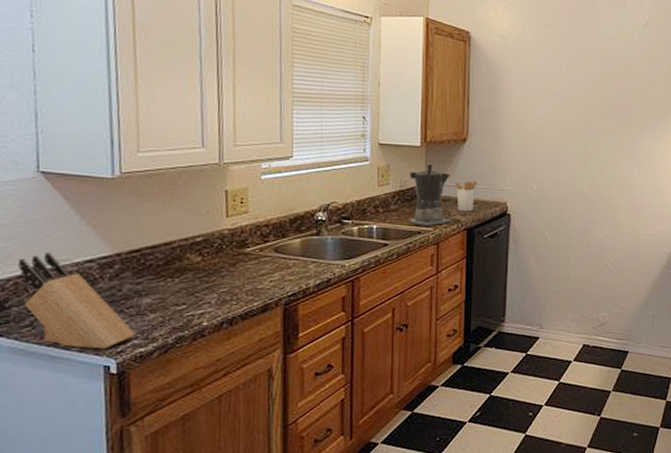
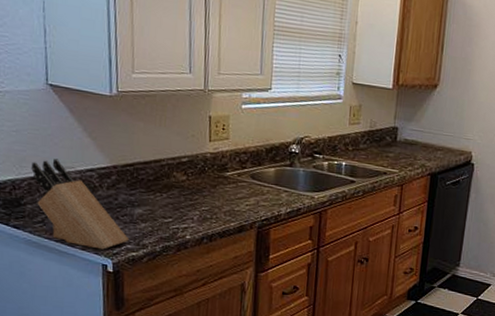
coffee maker: present [408,164,453,227] -> none [375,107,419,168]
utensil holder: present [454,179,478,212] -> none [422,126,445,158]

